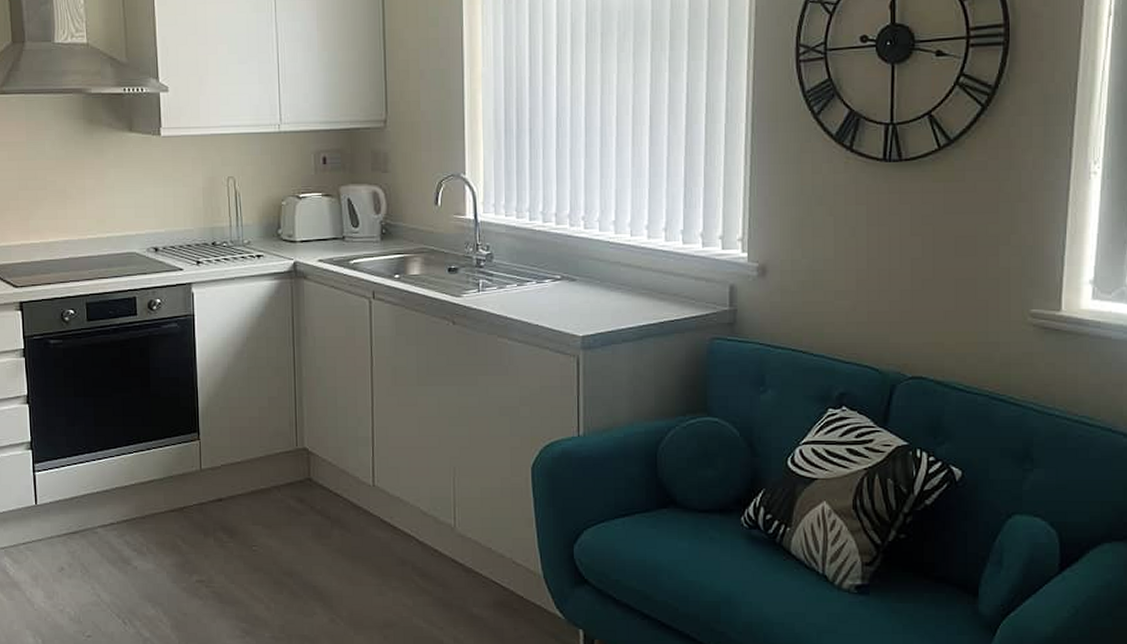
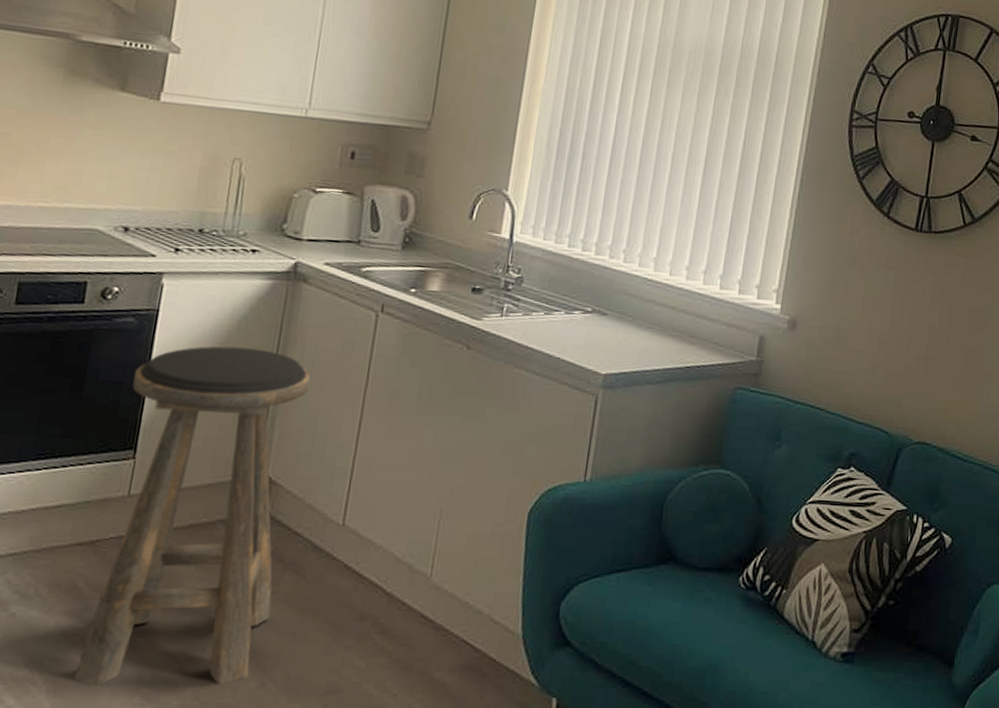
stool: none [186,340,328,622] -> present [74,346,310,686]

